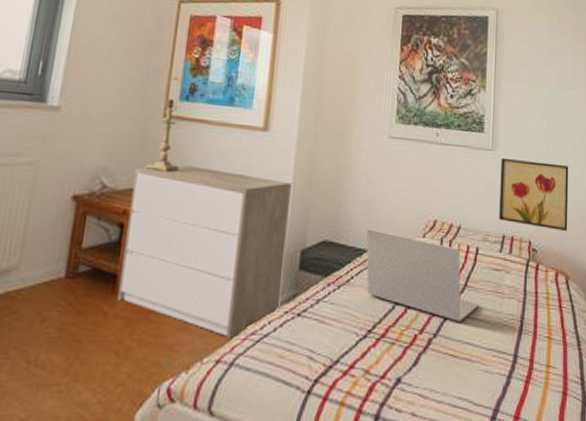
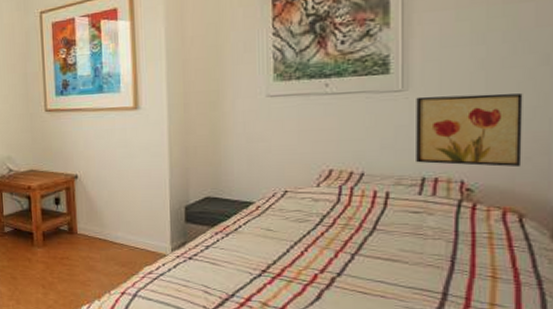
dresser: present [117,165,291,340] -> none [31,147,171,278]
table lamp: present [143,76,183,172] -> none [37,77,65,154]
laptop: present [366,229,479,322] -> none [250,183,393,262]

